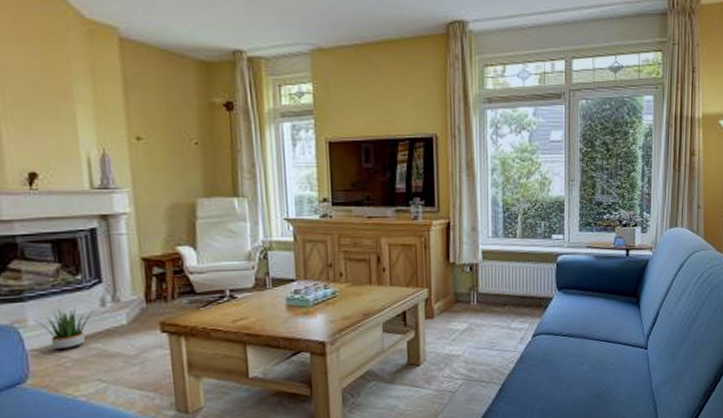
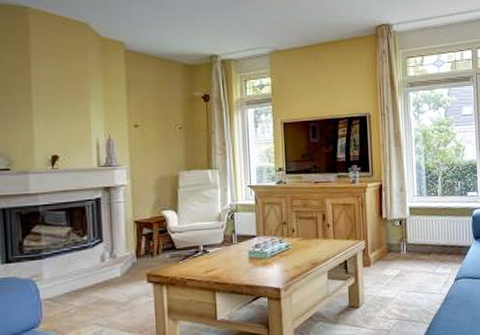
potted plant: present [35,308,94,350] -> none [49,263,96,299]

